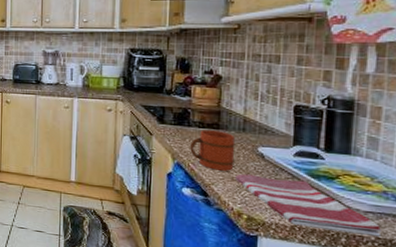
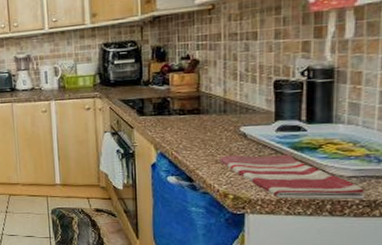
mug: present [190,130,236,171] -> none [172,116,217,155]

